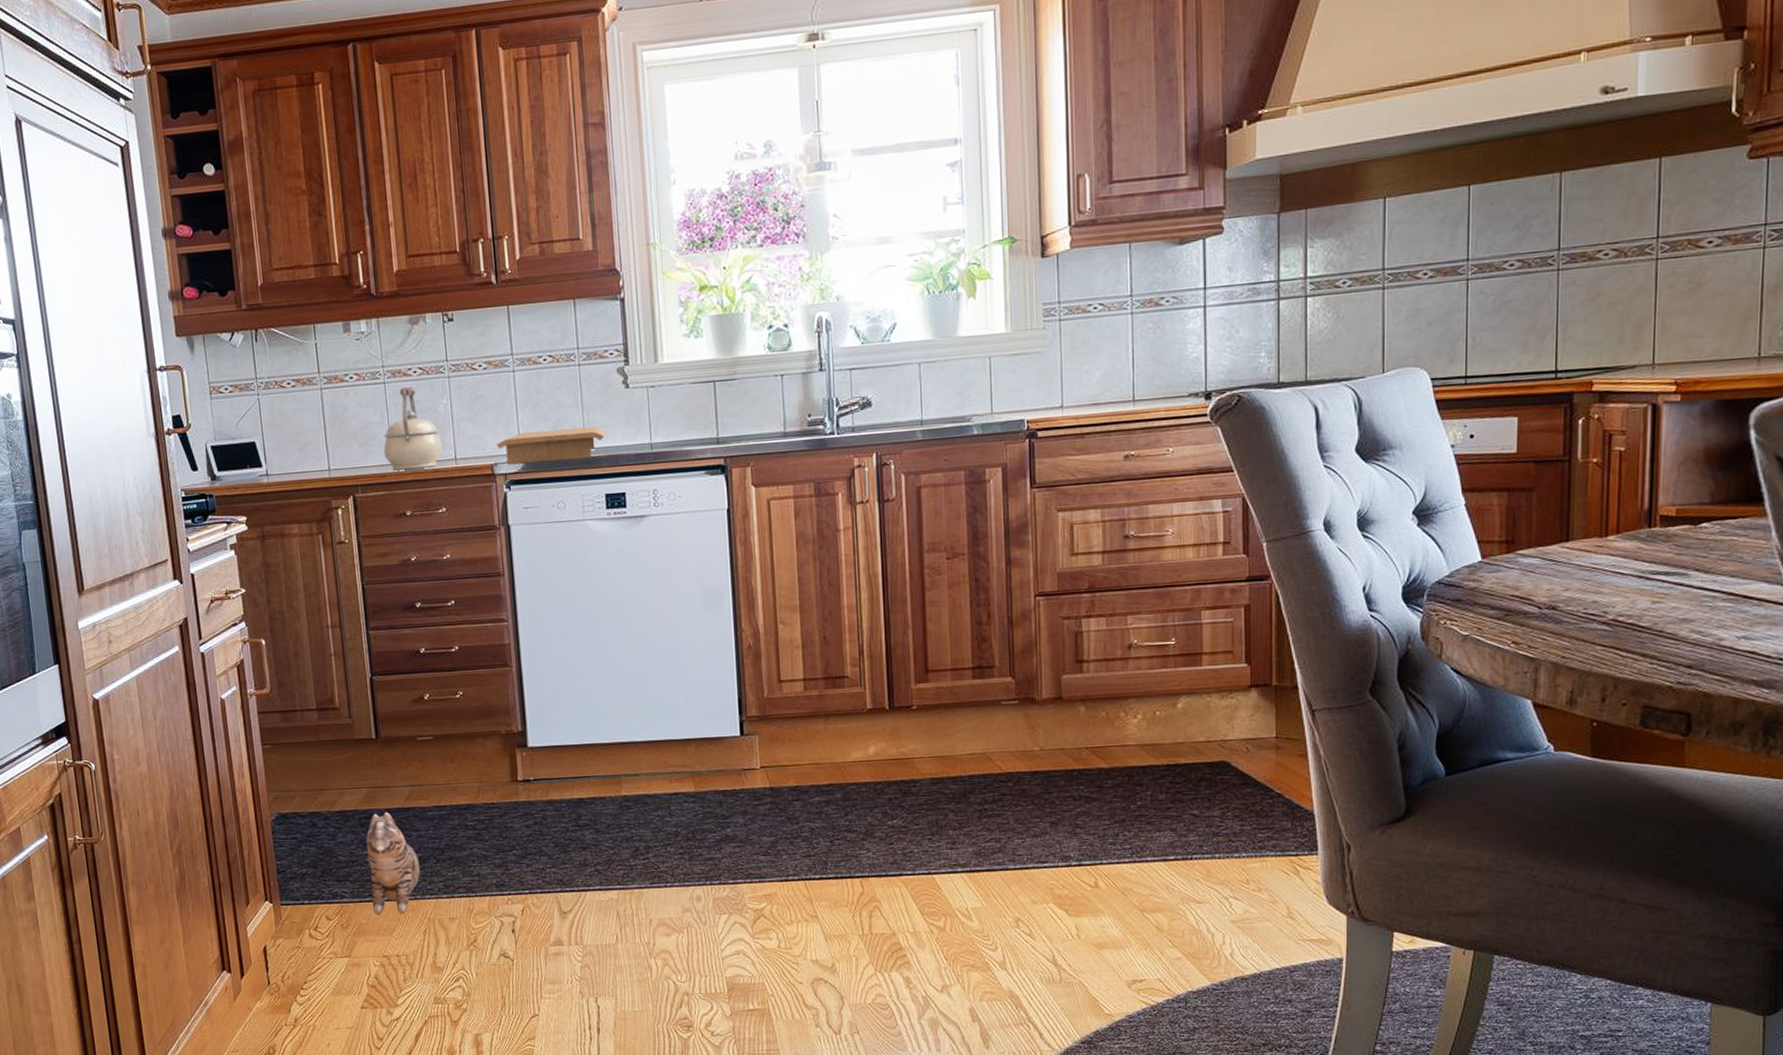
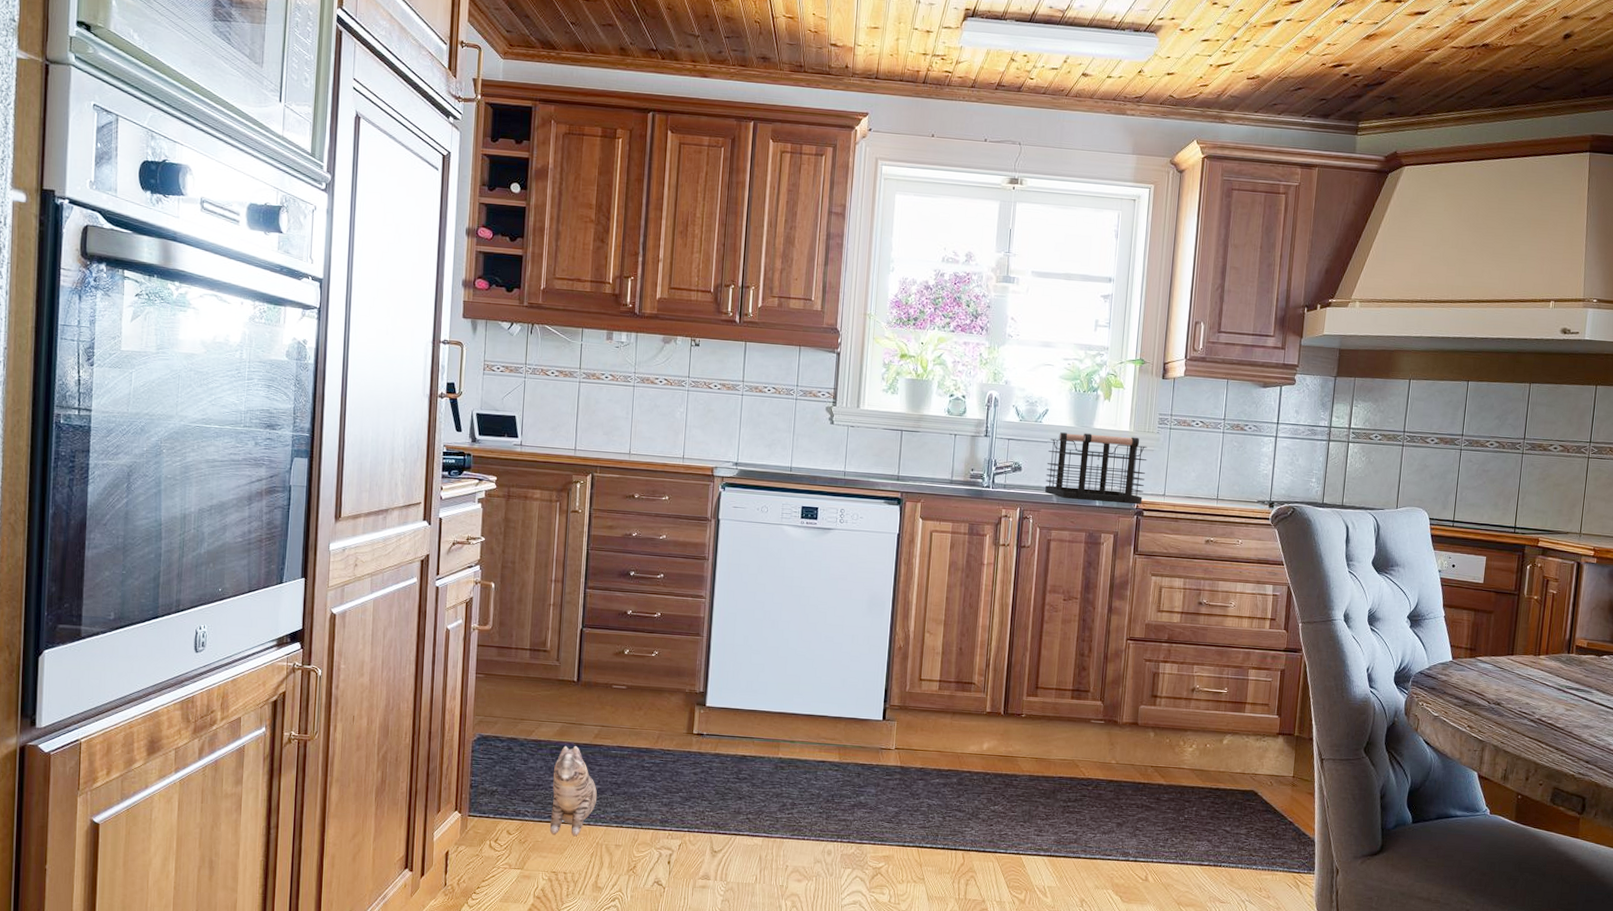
kettle: present [382,386,443,471] -> none [624,392,675,462]
cutting board: present [496,426,606,465] -> none [718,446,809,475]
dish rack: none [902,338,1035,433] -> present [1045,432,1147,505]

